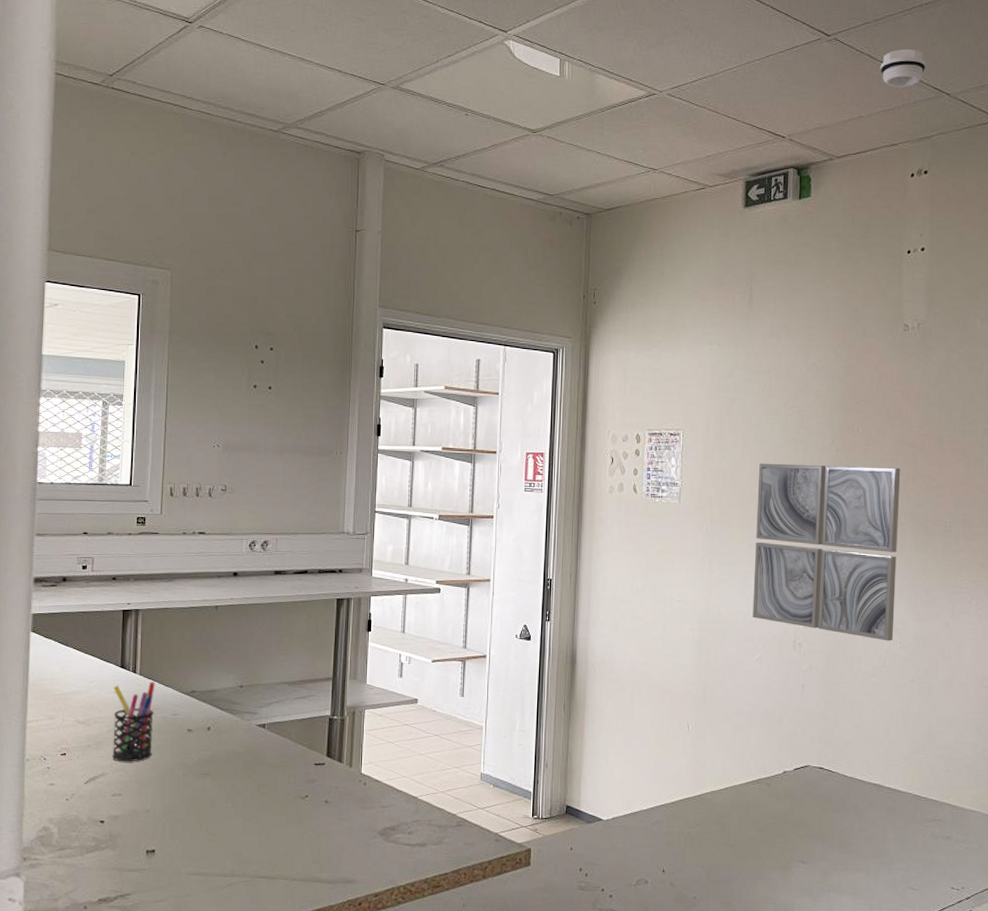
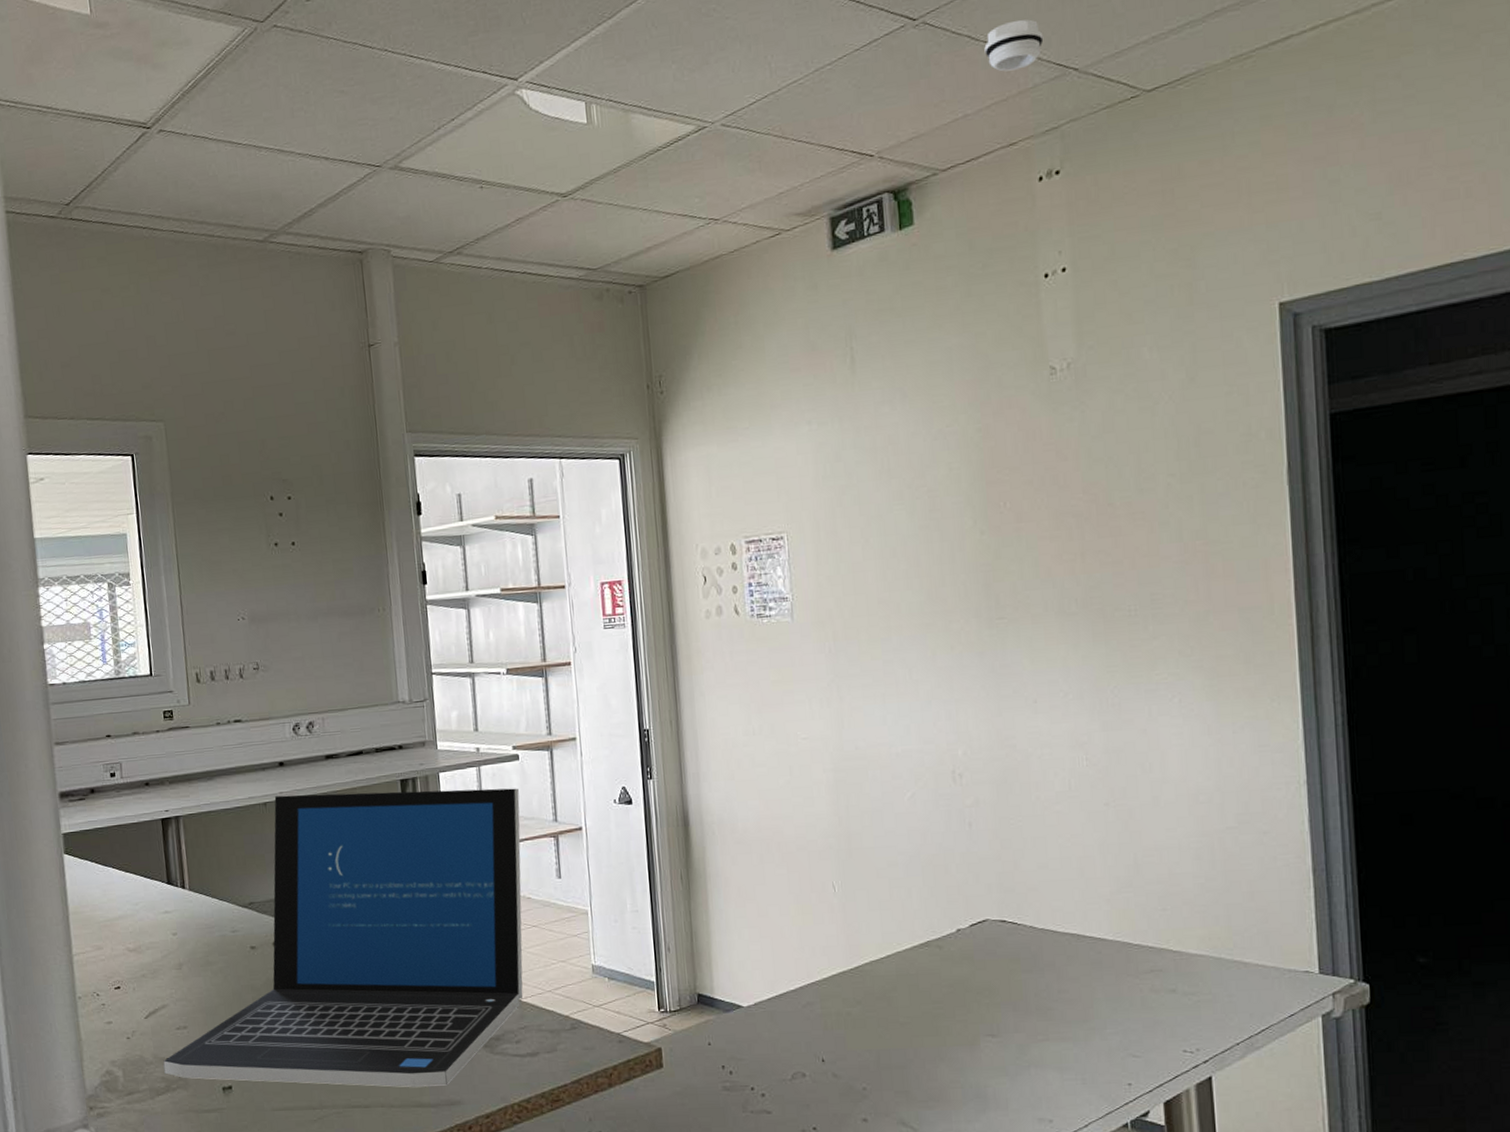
laptop: none [96,601,437,866] -> present [163,788,524,1087]
pen holder: present [112,681,155,762] -> none [162,896,215,990]
wall art: present [752,463,901,641] -> none [886,545,1077,760]

